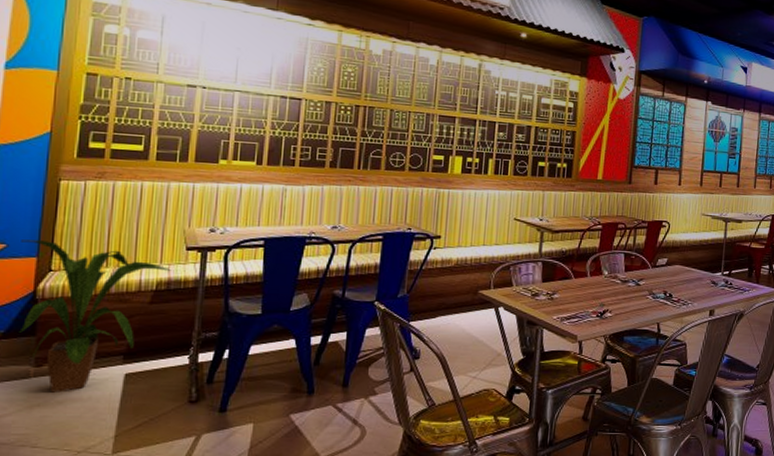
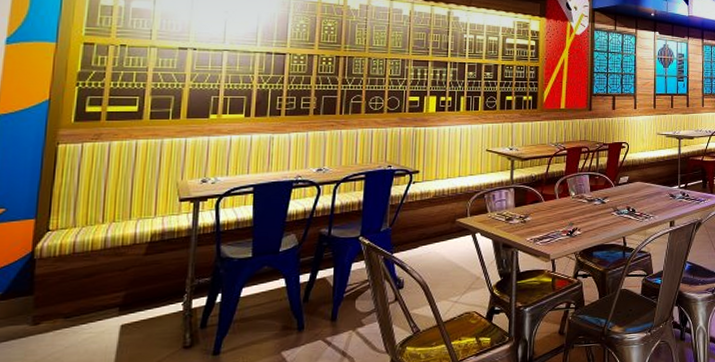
house plant: present [19,239,171,394] -> none [17,202,165,350]

